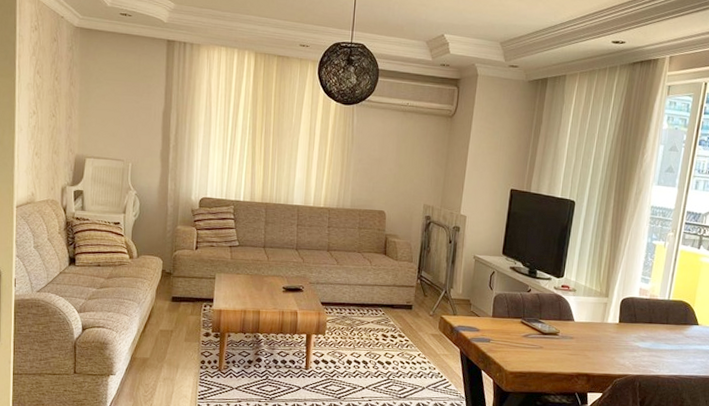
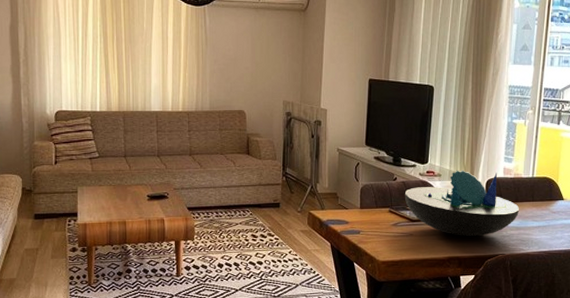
decorative bowl: none [537,286,653,354] -> present [404,170,520,236]

